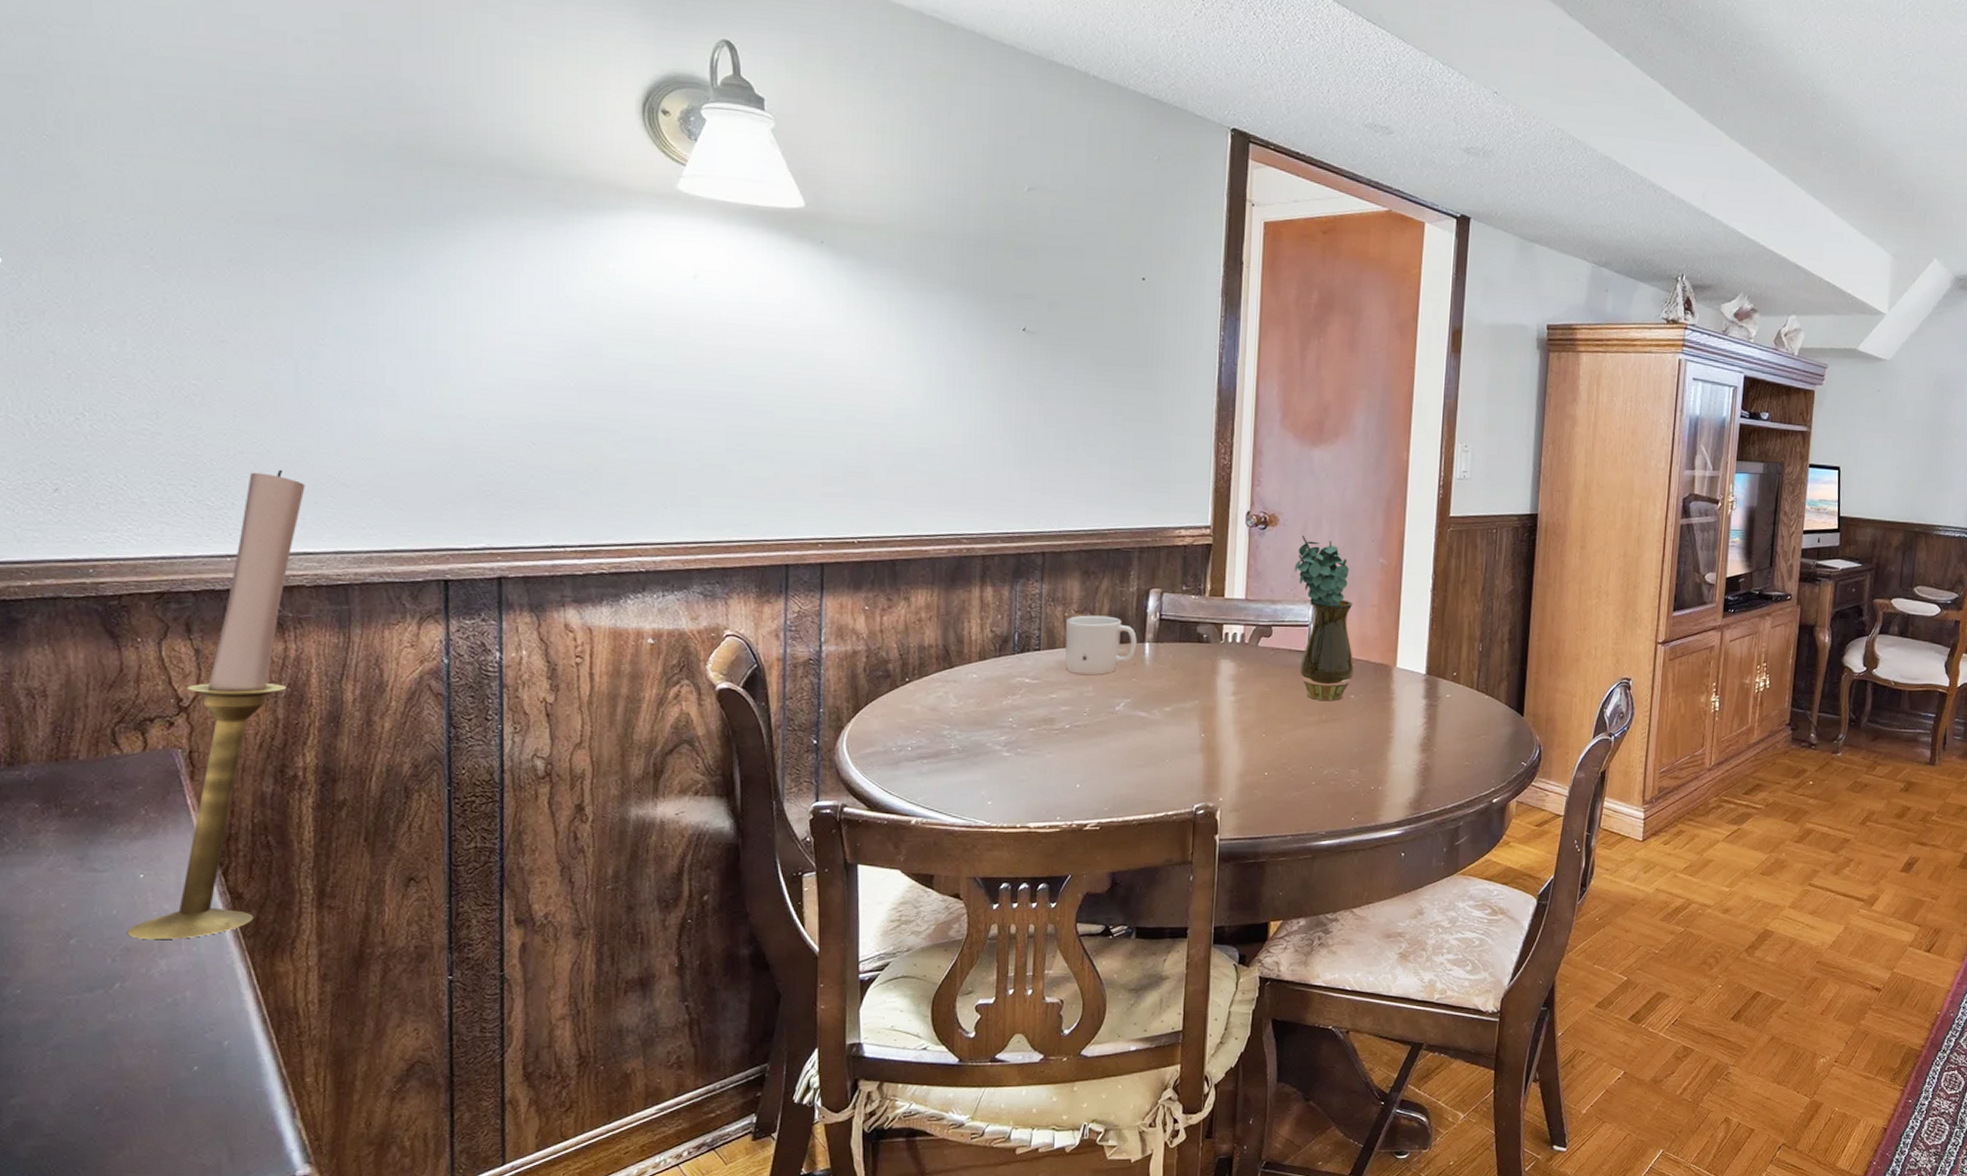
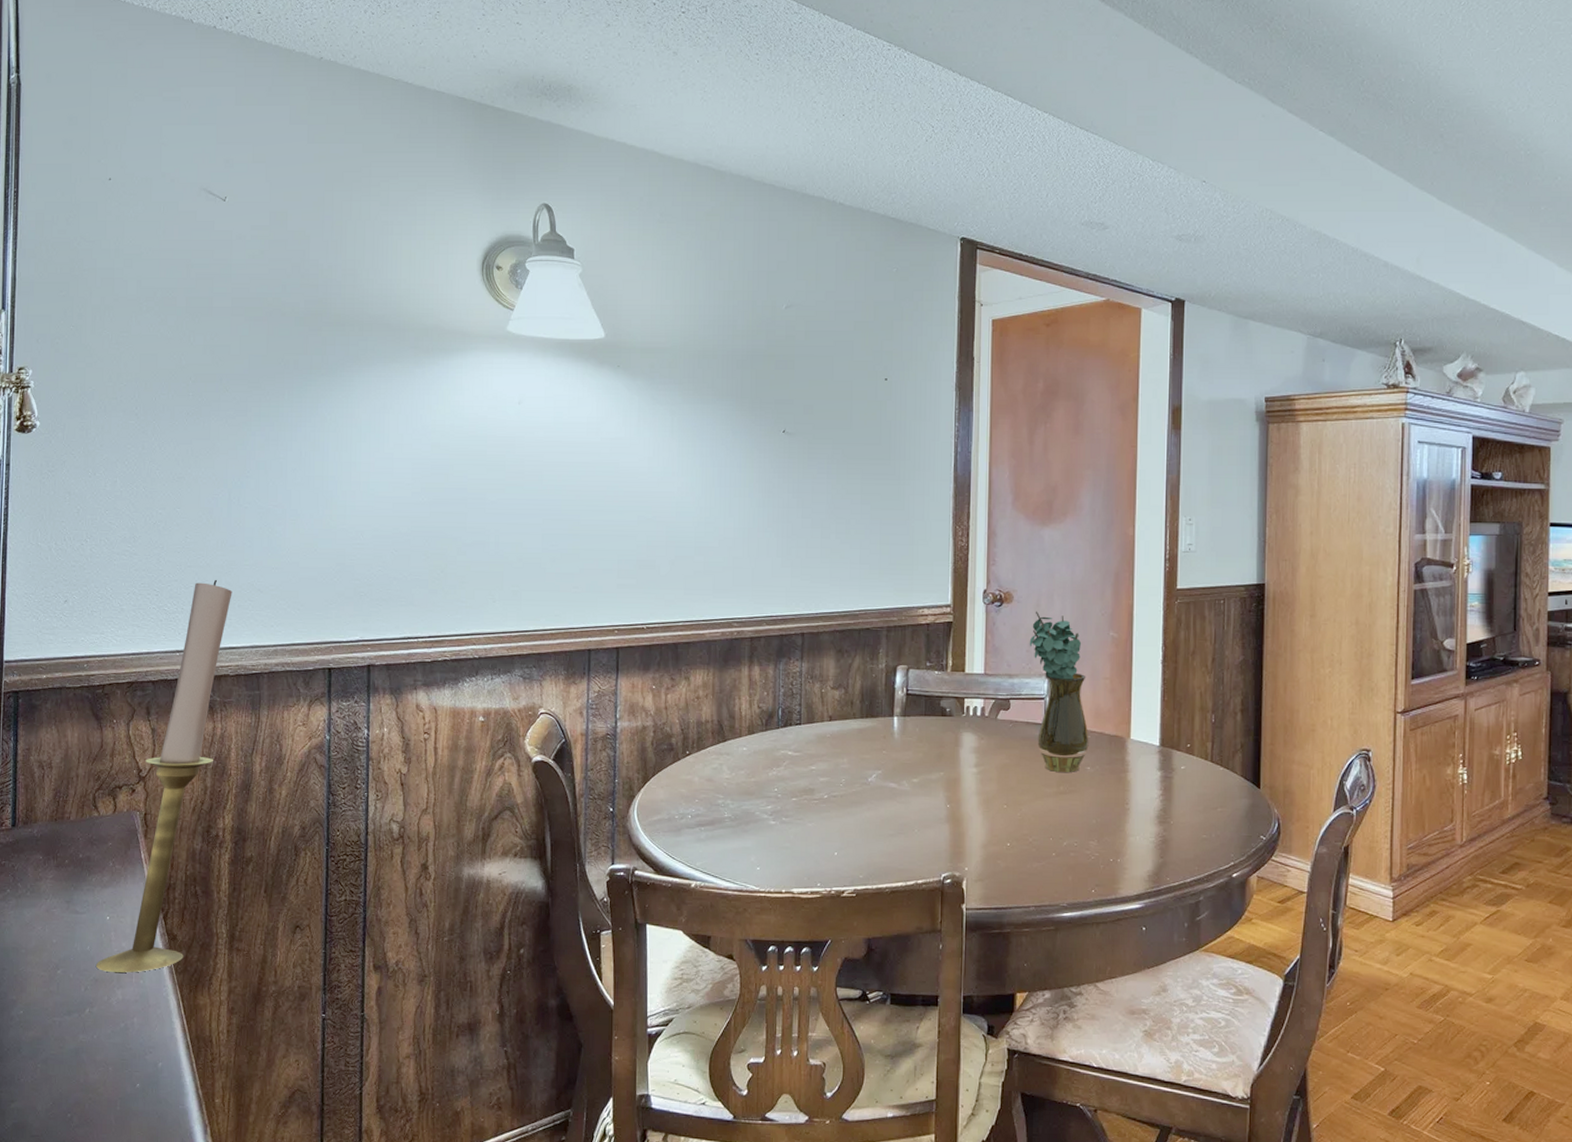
mug: present [1064,615,1137,676] -> none [822,691,886,748]

